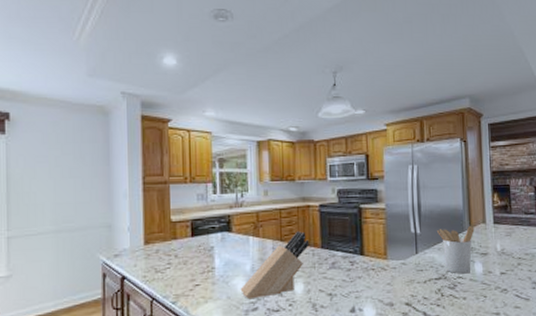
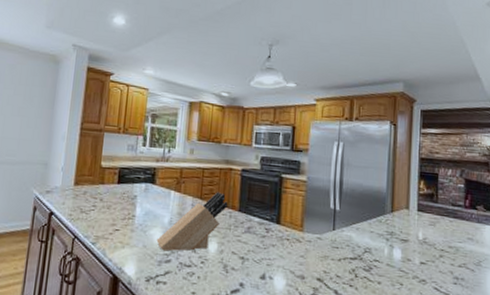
utensil holder: present [436,225,475,274] -> none [356,209,397,258]

